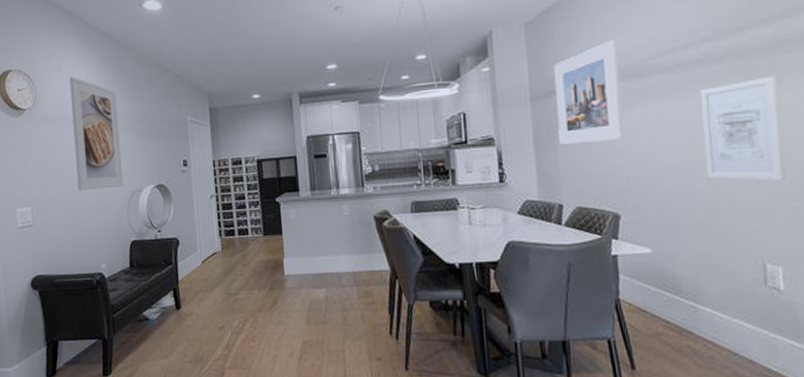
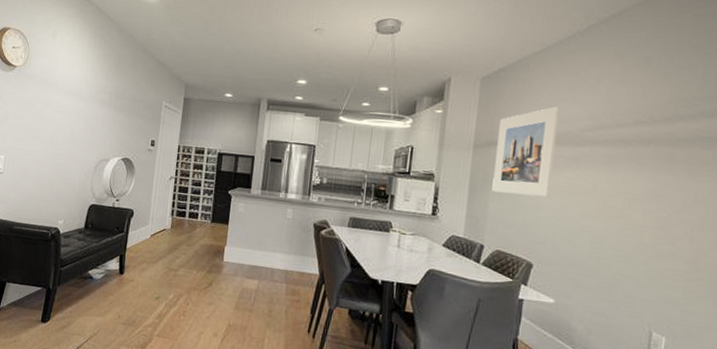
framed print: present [69,76,123,191] -> none [51,44,102,153]
wall art: present [699,75,785,181] -> none [616,166,694,261]

